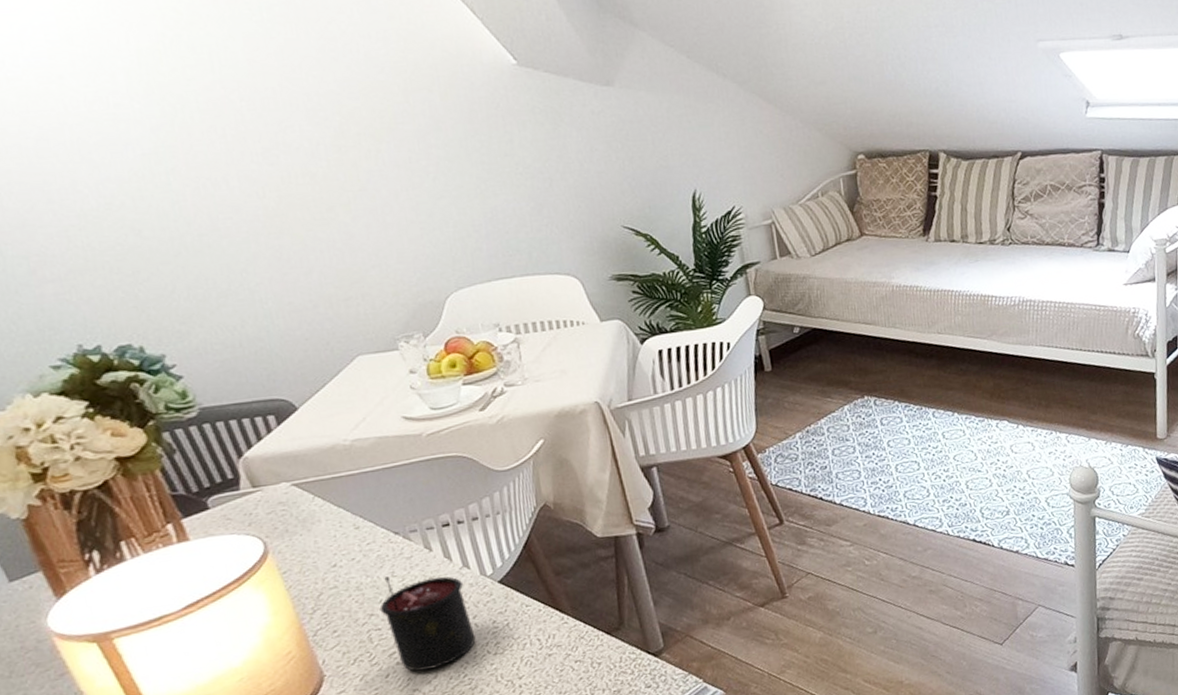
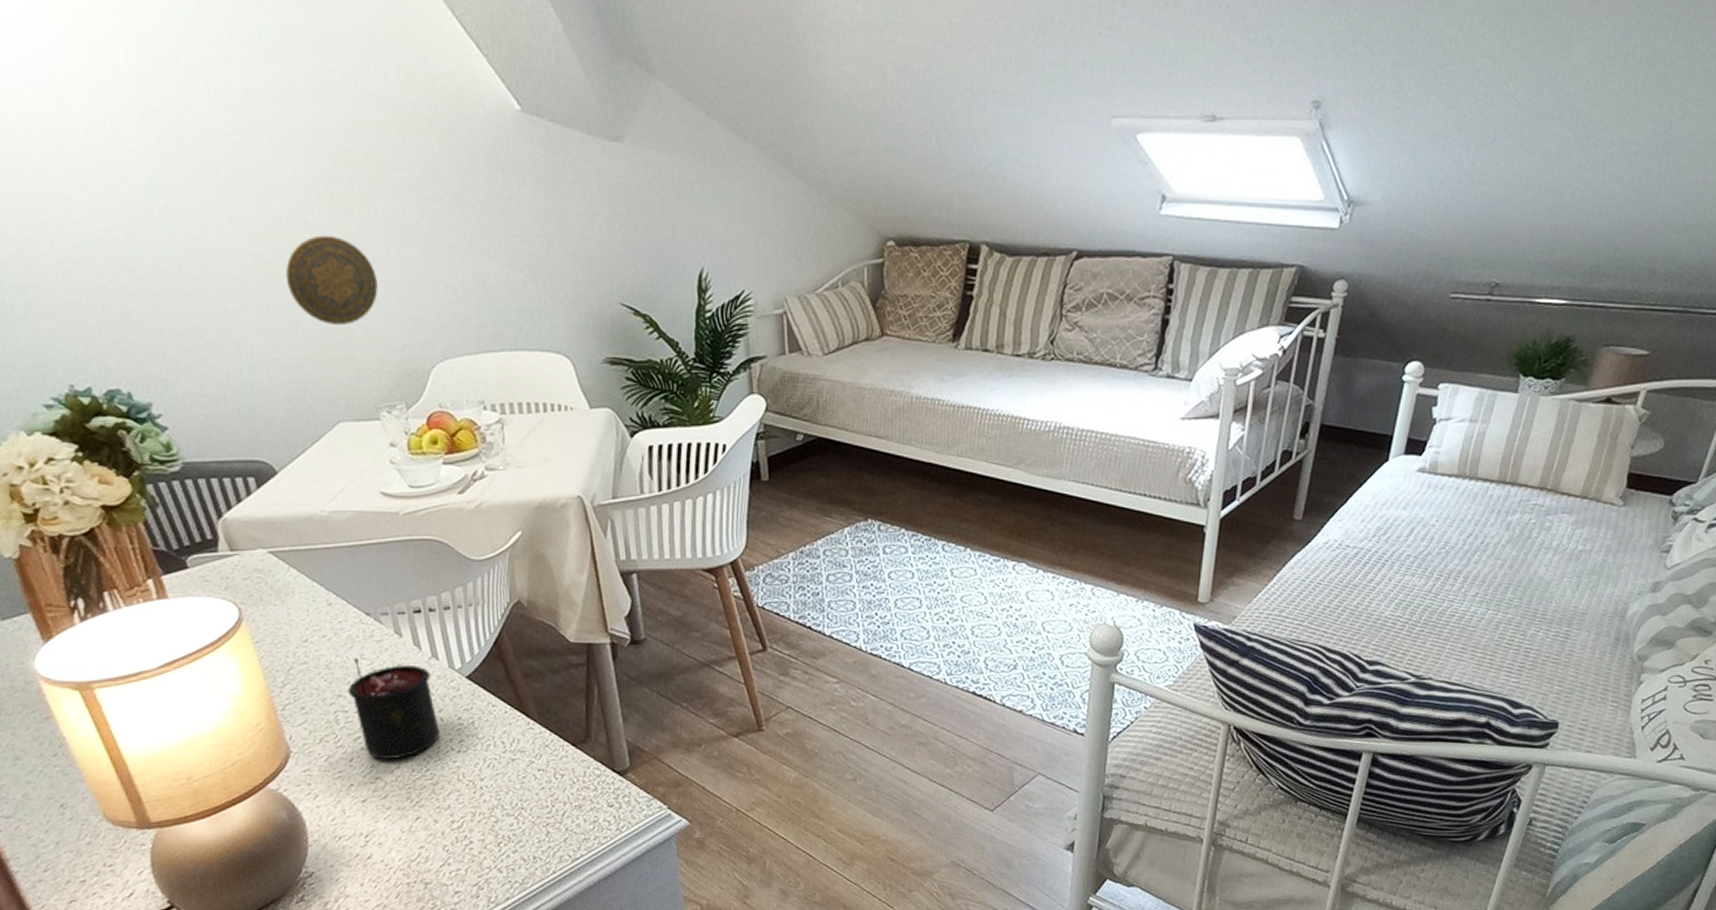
decorative plate: none [296,185,390,267] -> present [285,235,378,325]

